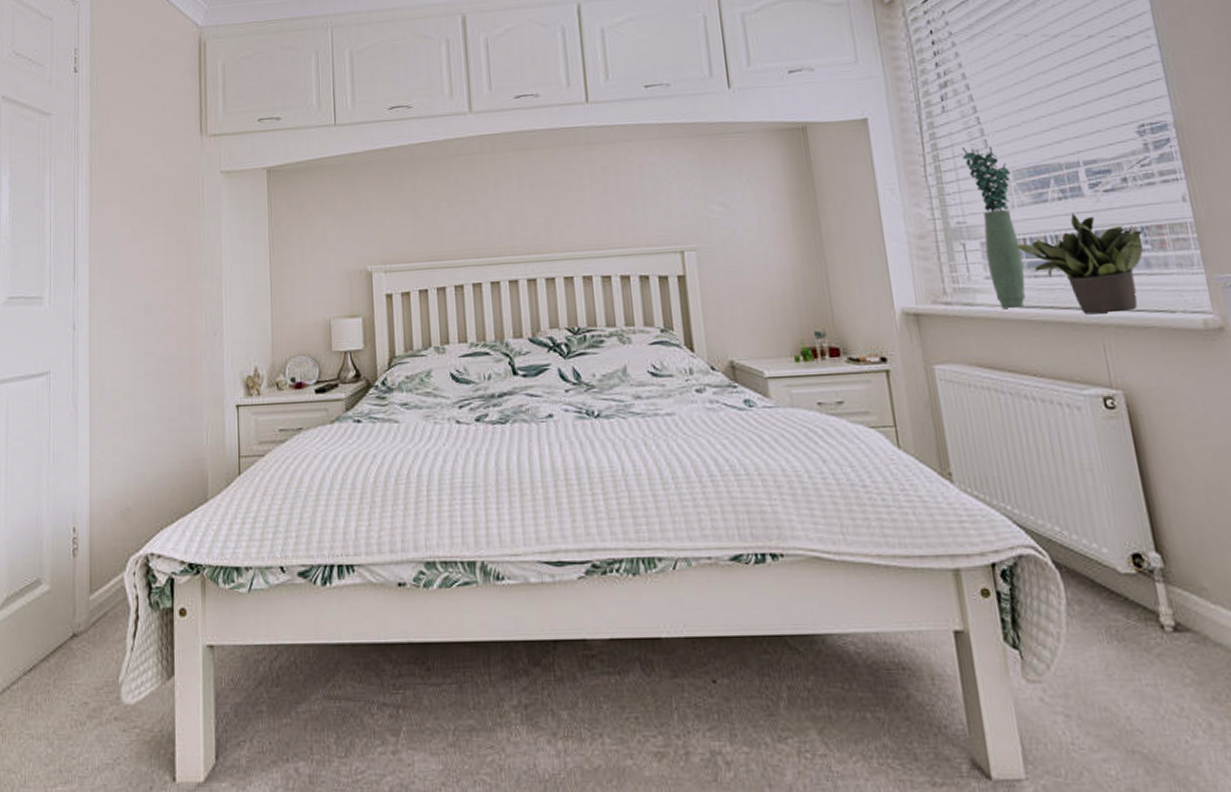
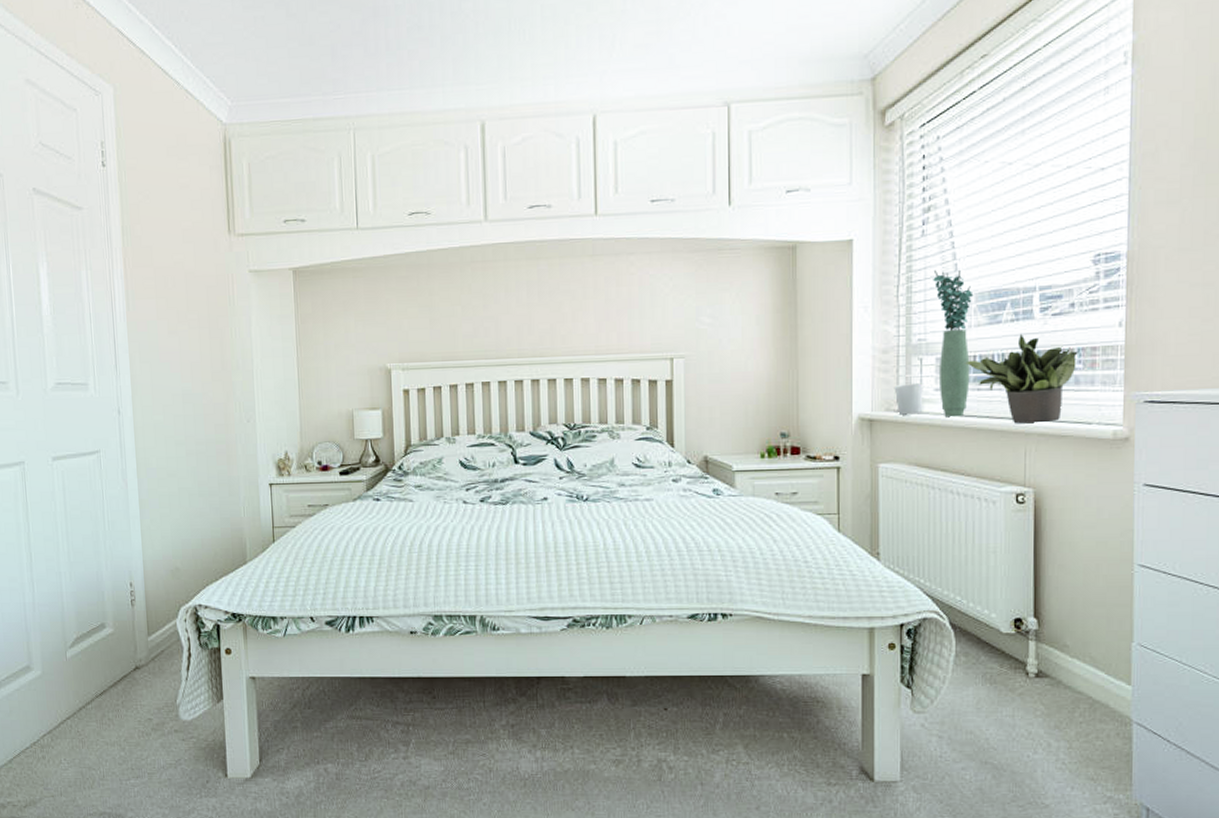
candle holder: none [937,271,976,308] -> present [894,383,923,415]

